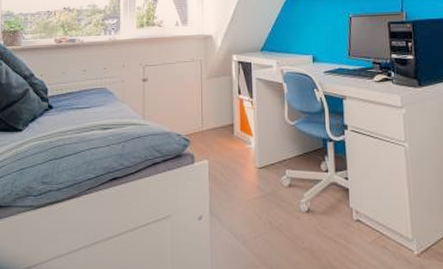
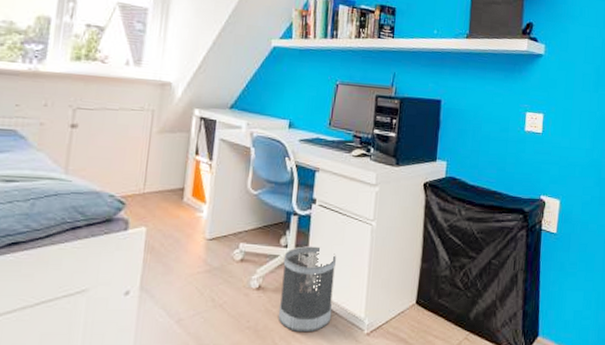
wastebasket: none [326,170,380,254] -> present [278,246,336,333]

